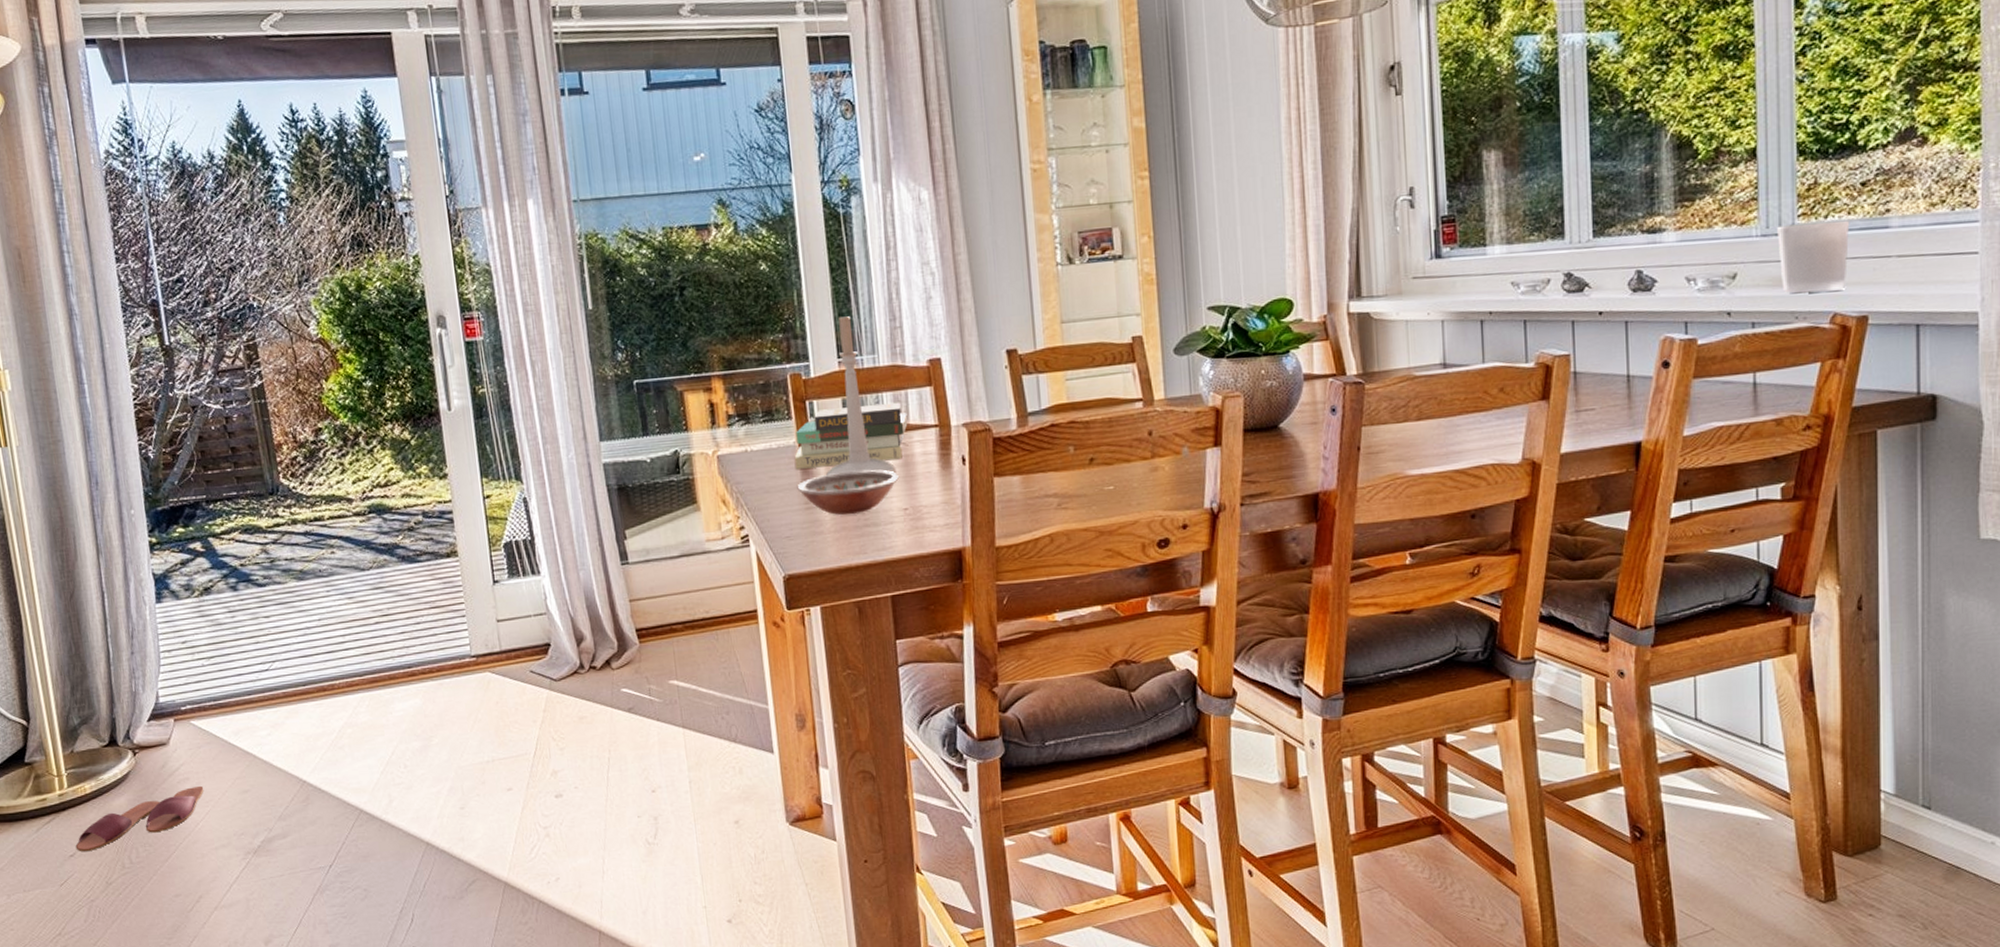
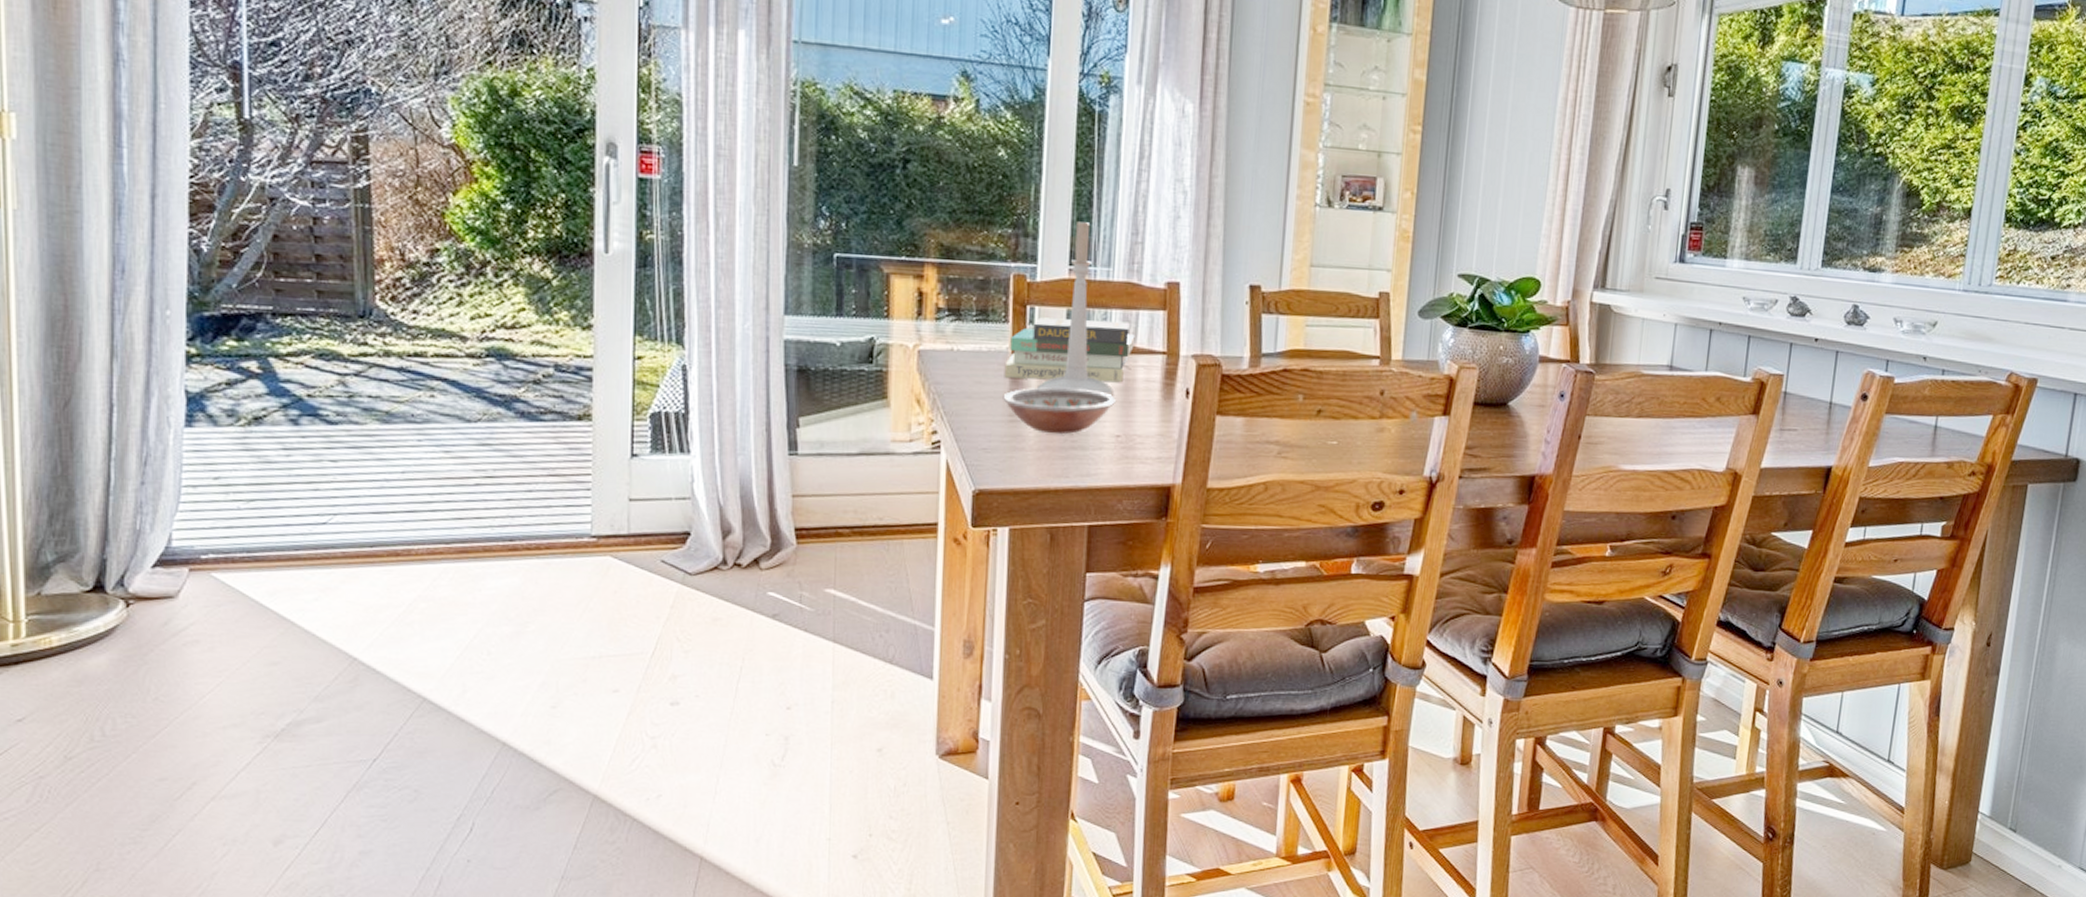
slippers: present [75,785,204,851] -> none [26,651,218,716]
candle holder: present [1777,220,1850,294] -> none [1973,284,2037,352]

